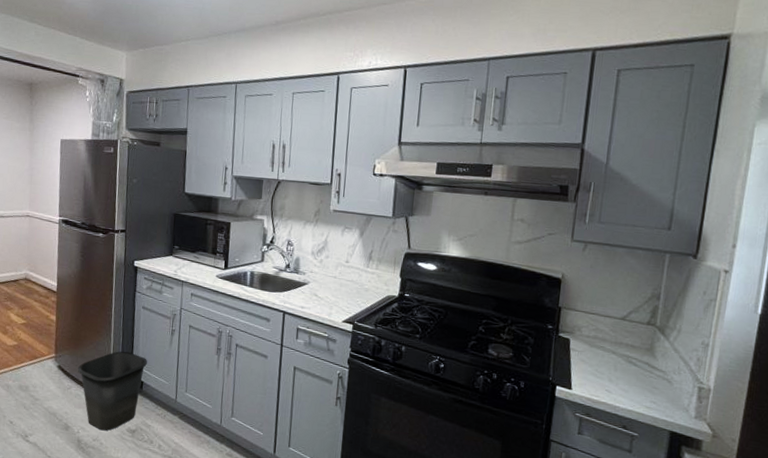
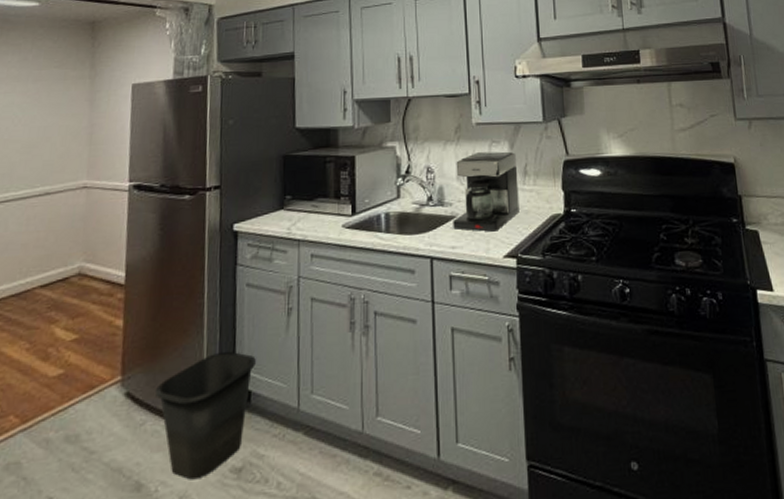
coffee maker: none [304,235,364,301] -> present [453,151,519,232]

